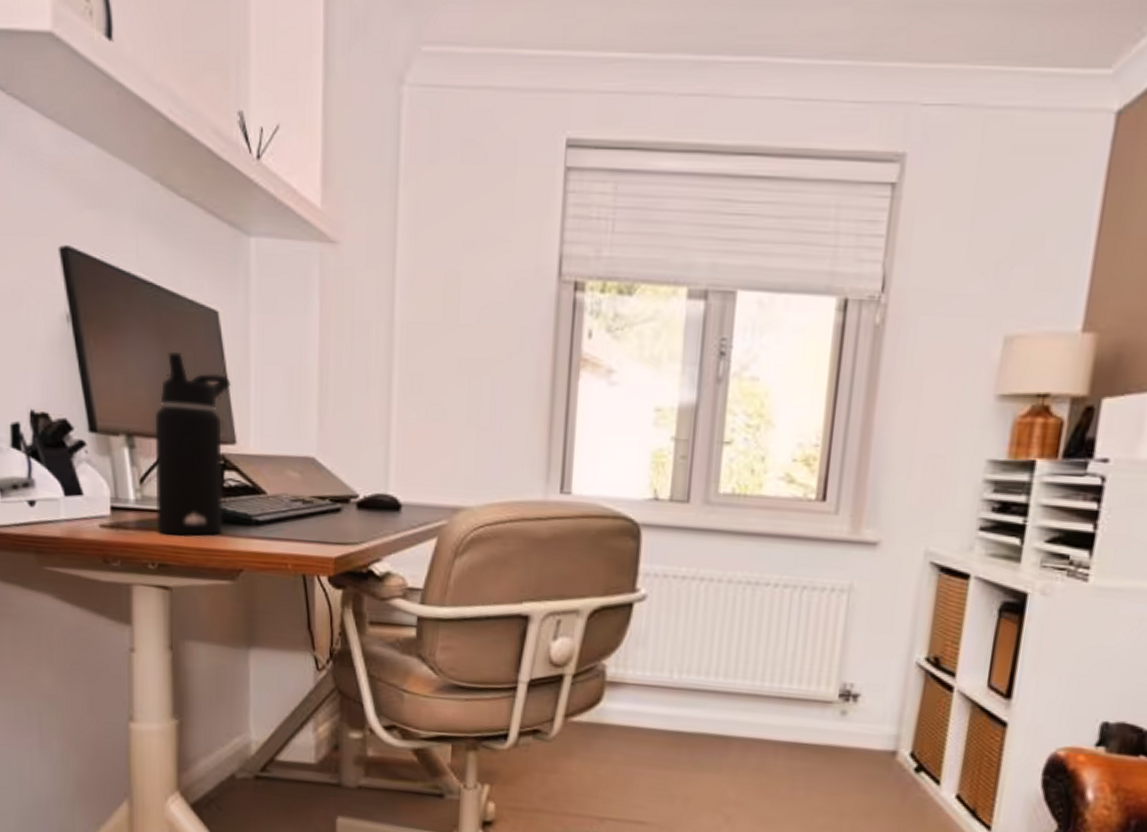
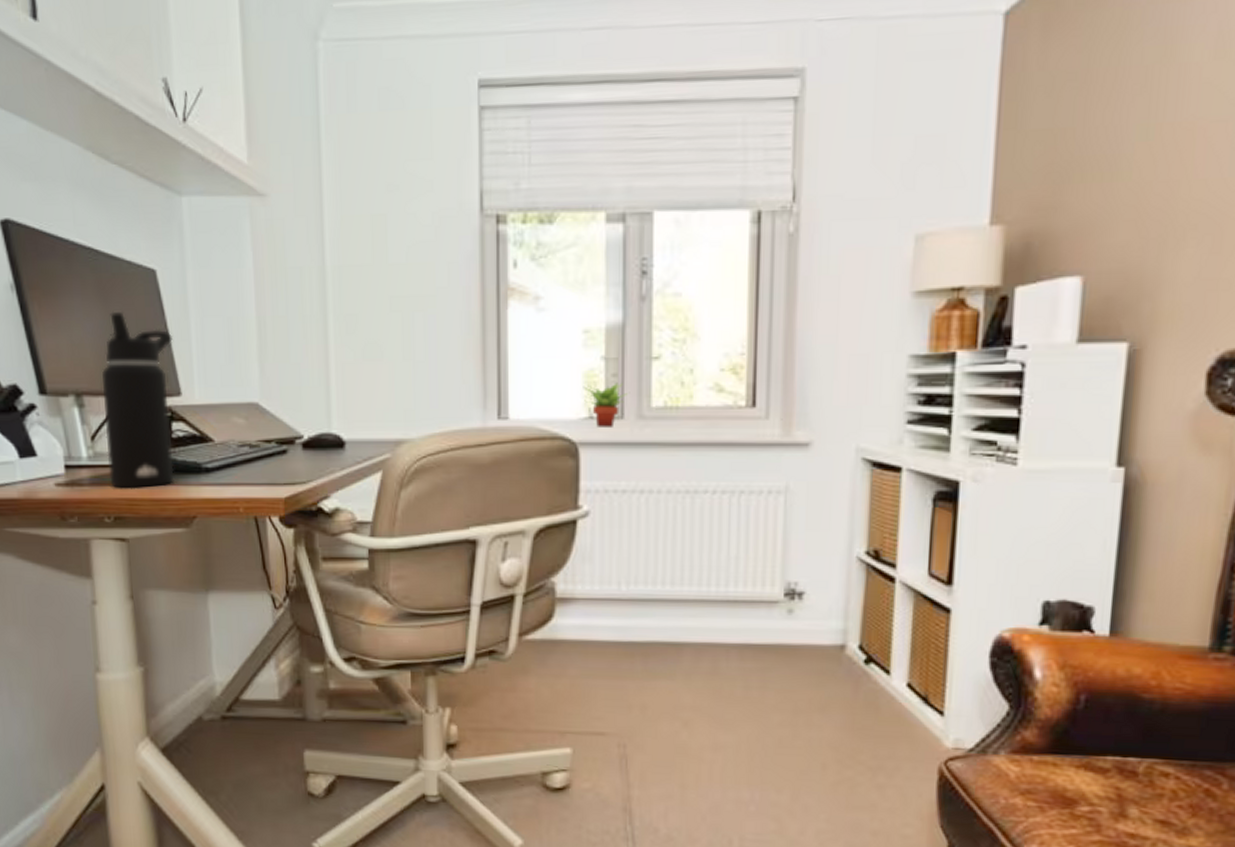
succulent plant: none [650,465,695,512] -> present [583,382,627,429]

